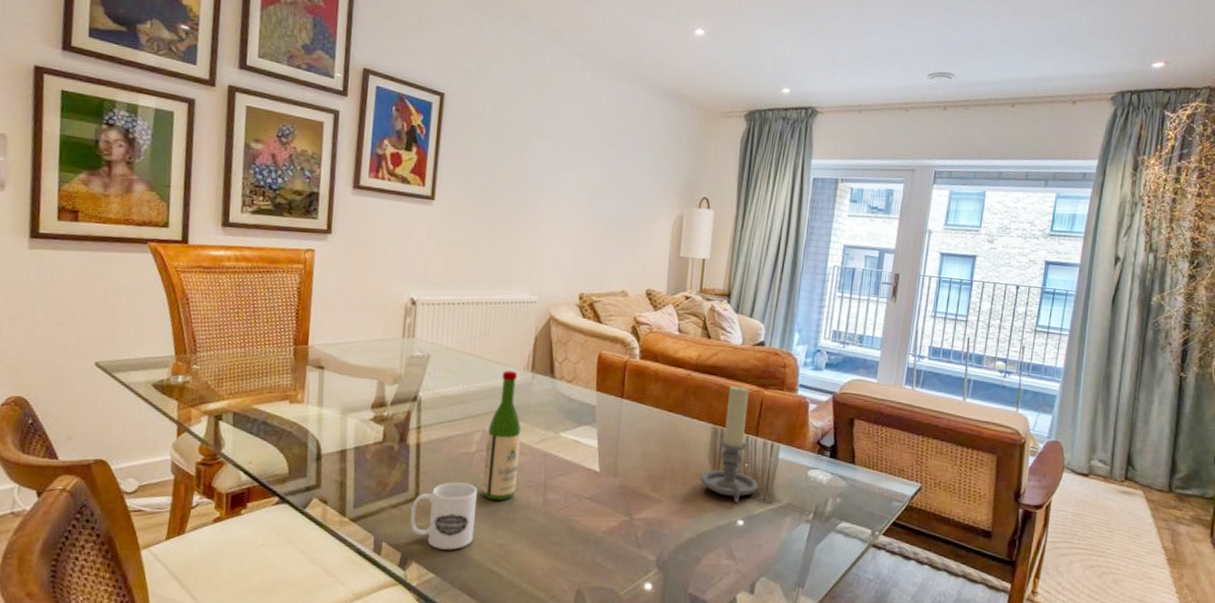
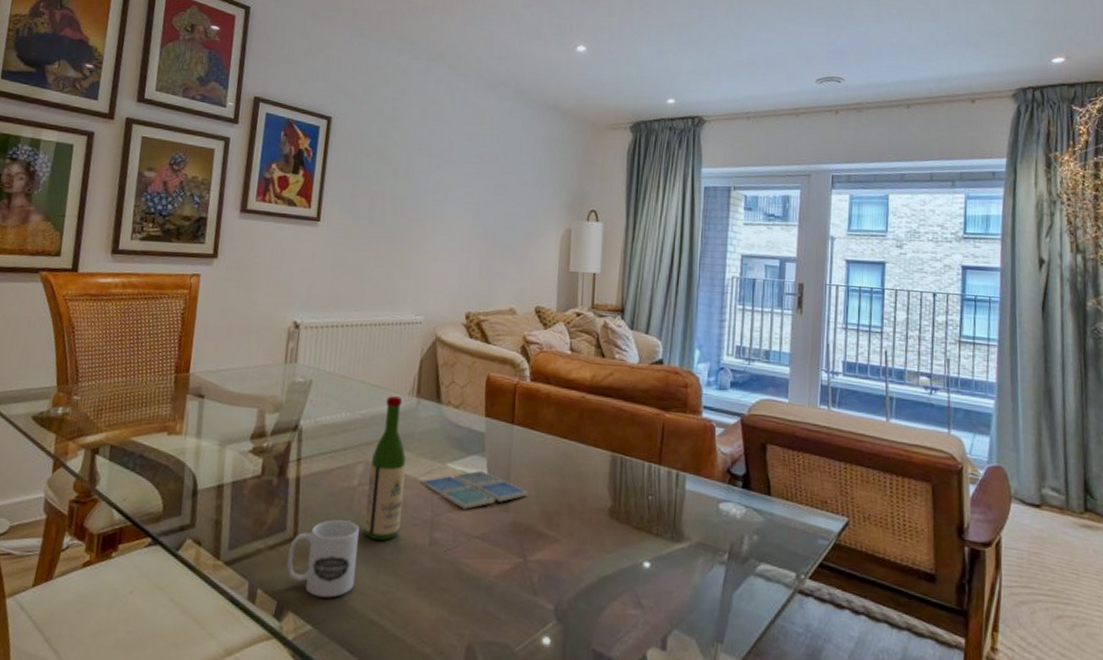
drink coaster: none [535,439,635,474] -> present [421,470,528,510]
candle holder: present [700,385,758,504] -> none [600,408,664,543]

